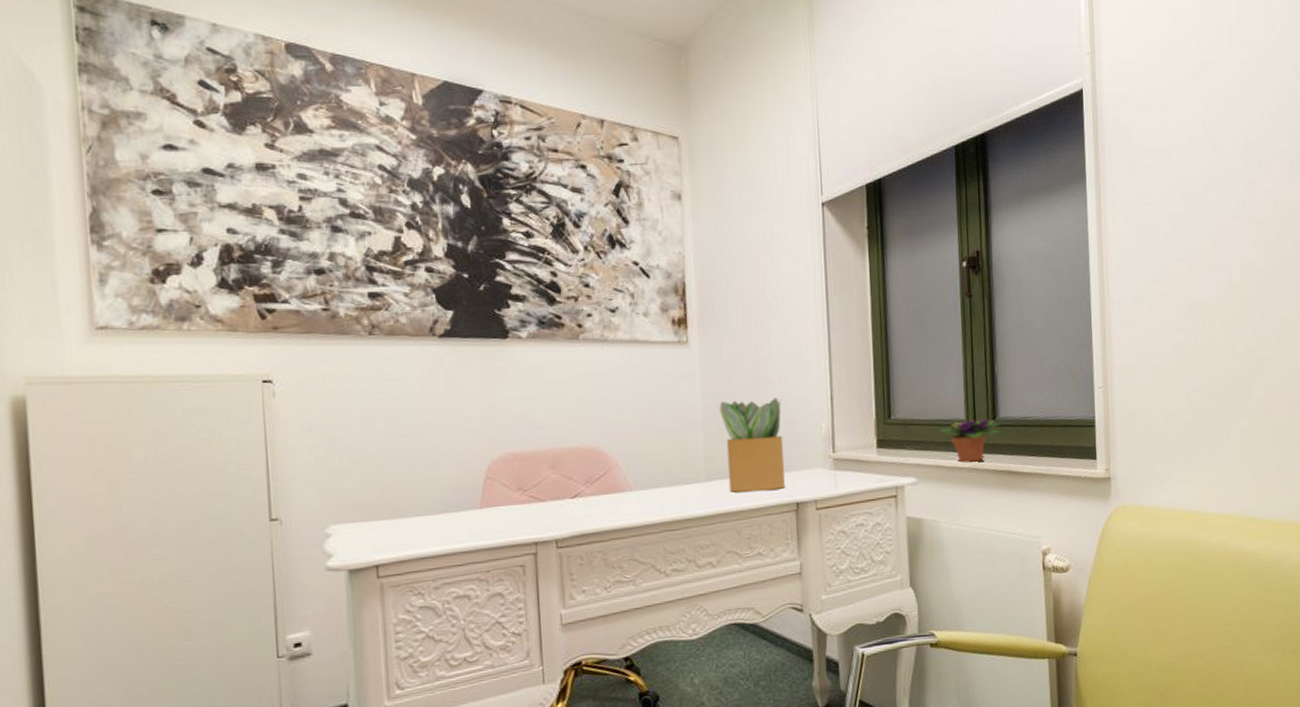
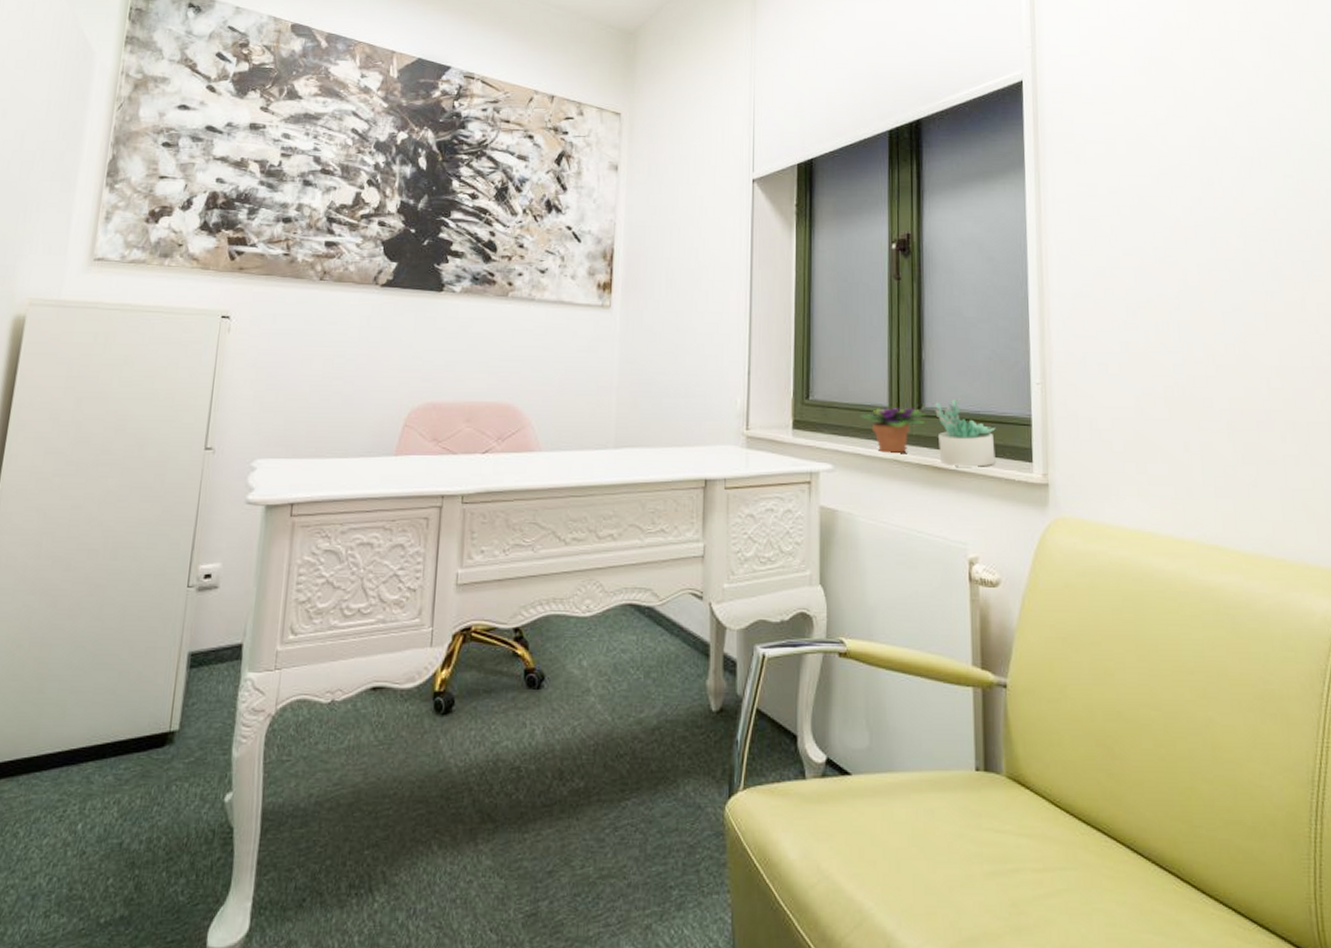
potted plant: present [718,398,785,493] -> none [634,367,697,464]
succulent plant: none [1008,406,1064,470] -> present [935,398,996,467]

